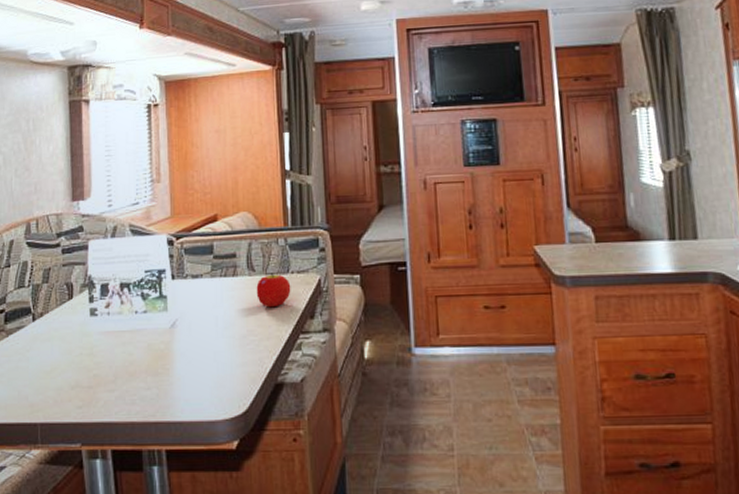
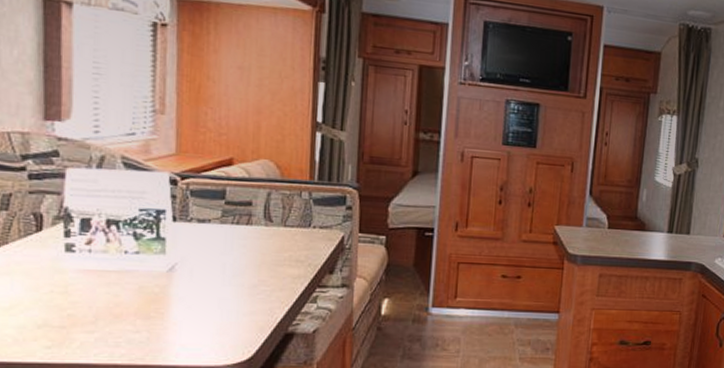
fruit: present [256,273,291,308] -> none [272,225,312,260]

